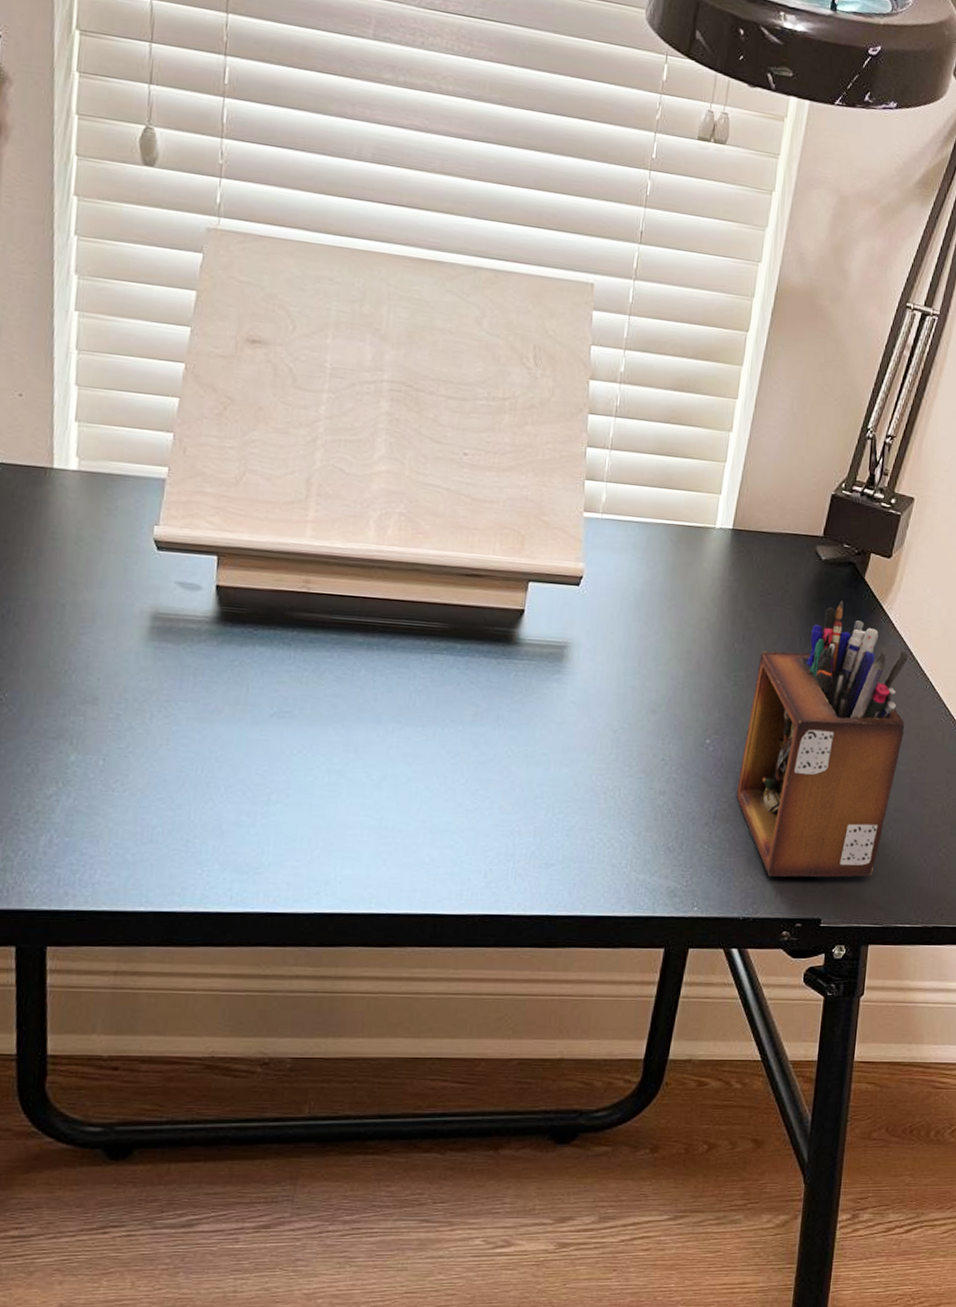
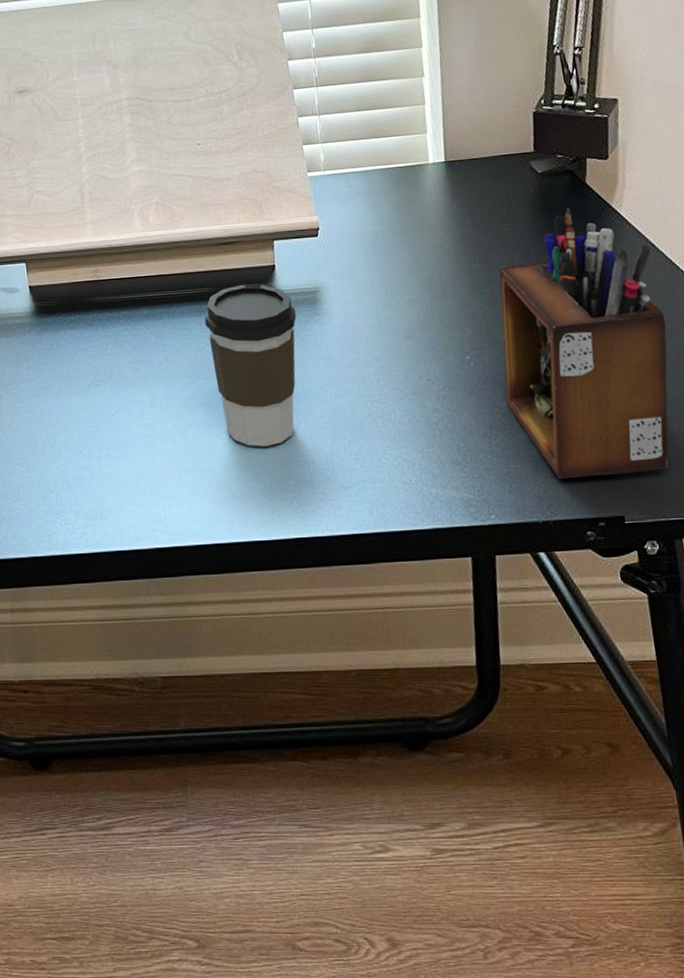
coffee cup: none [428,625,537,811] -> present [204,284,297,447]

